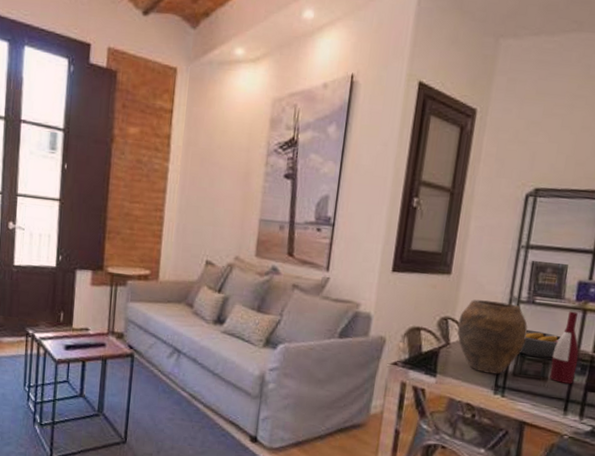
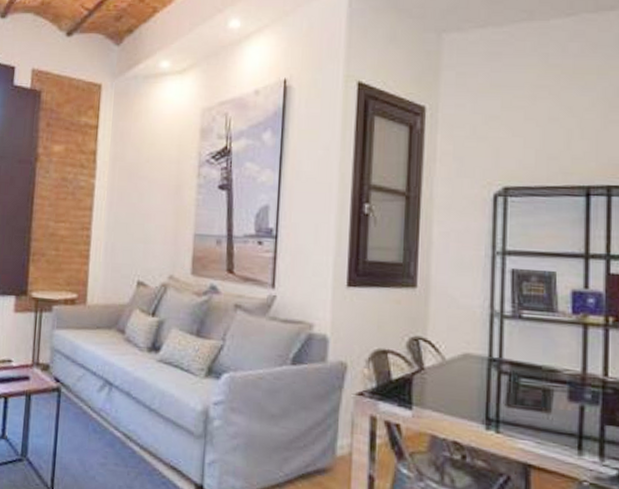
vase: present [457,299,528,375] -> none [431,315,518,405]
fruit bowl: present [519,329,561,358] -> none [511,349,561,384]
wine bottle: present [549,311,579,384] -> none [552,326,587,416]

